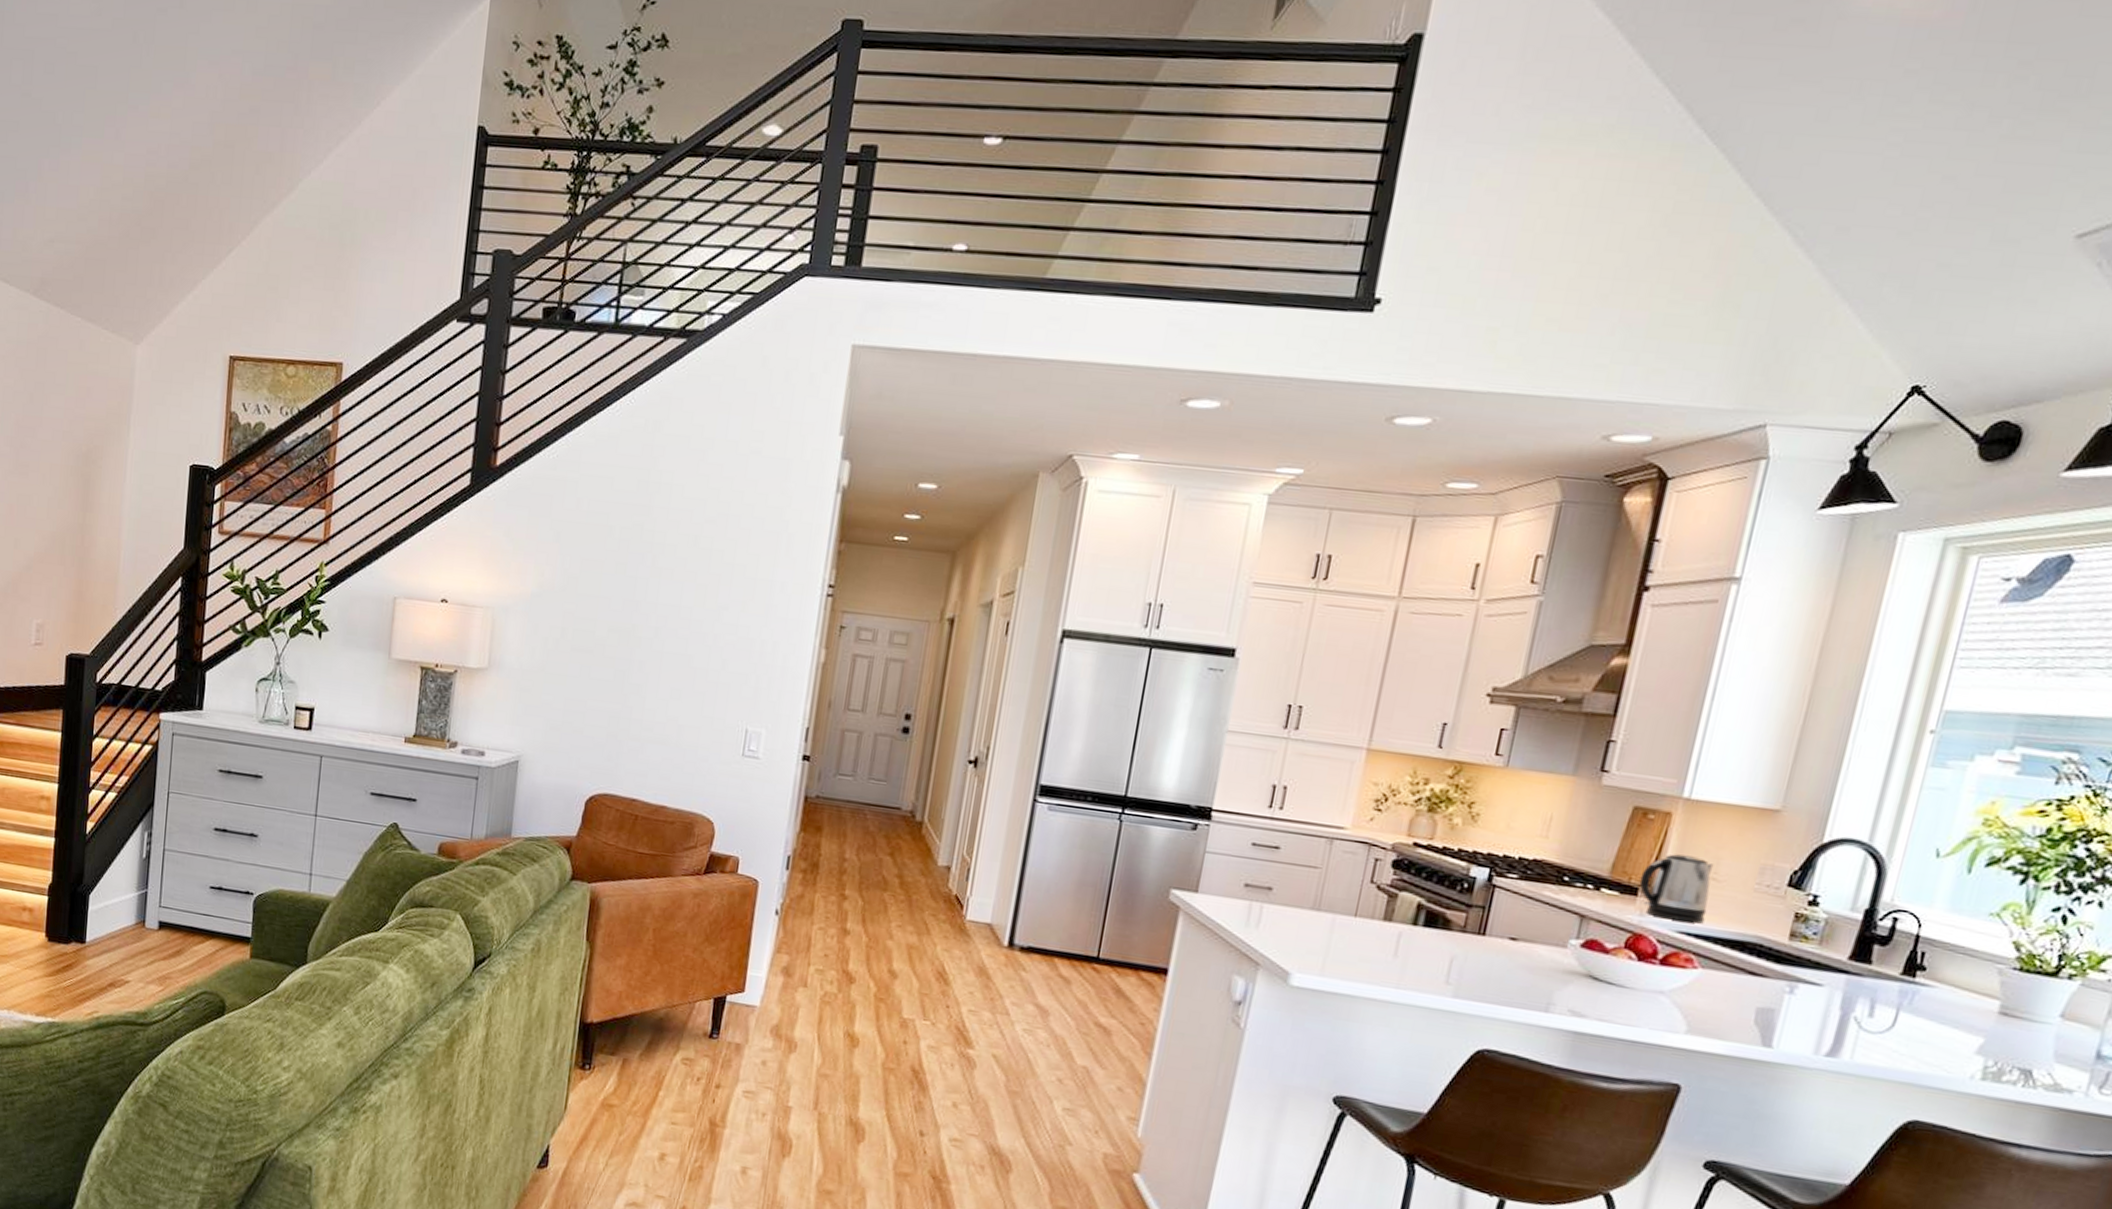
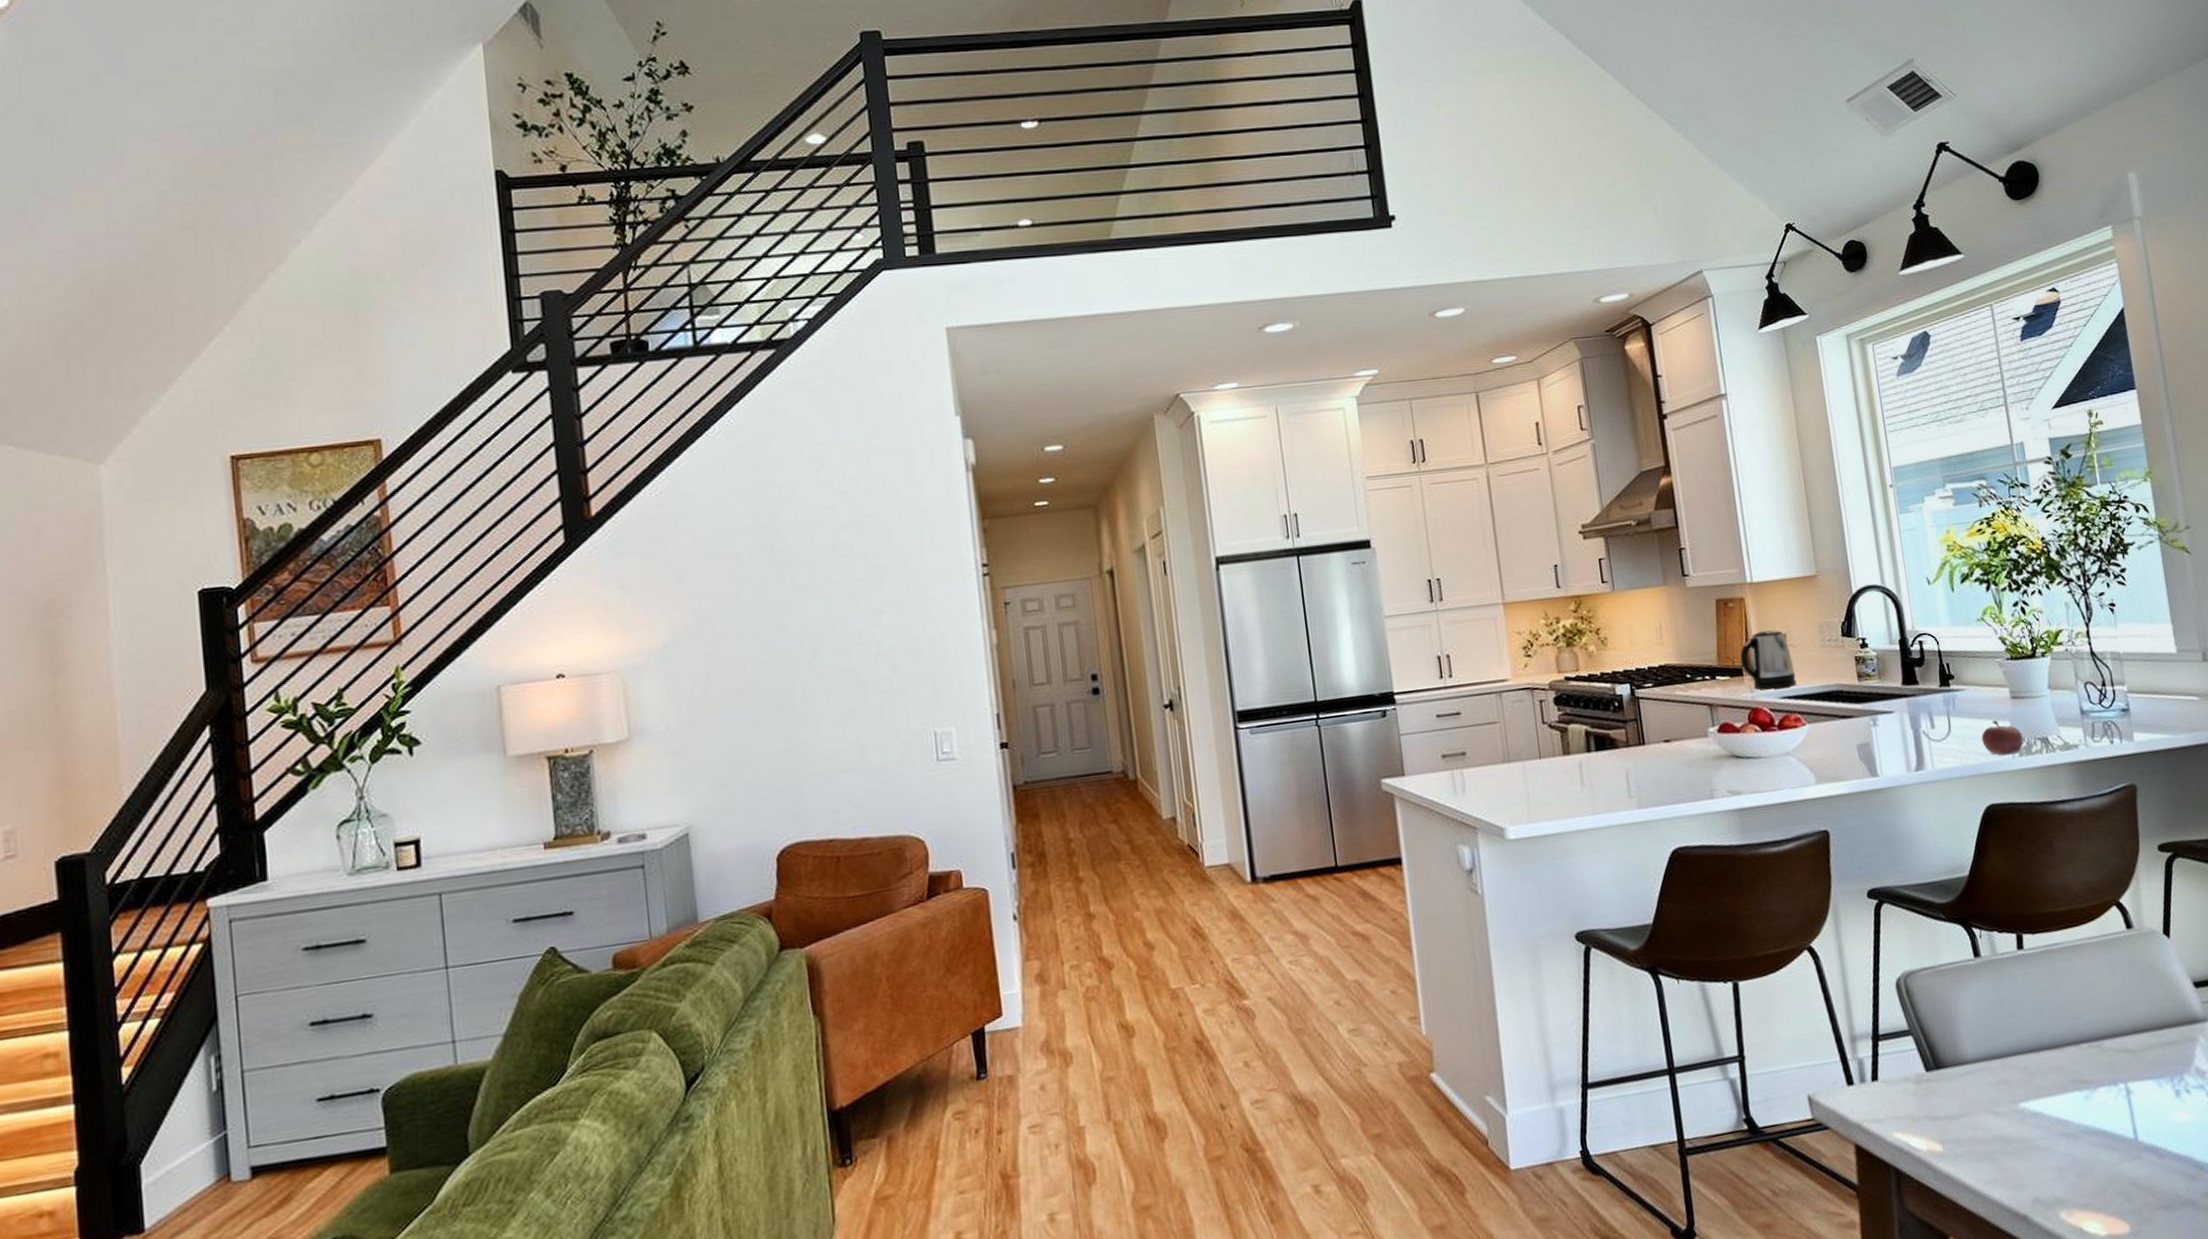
fruit: none [1933,1031,1997,1077] -> present [1981,720,2024,756]

